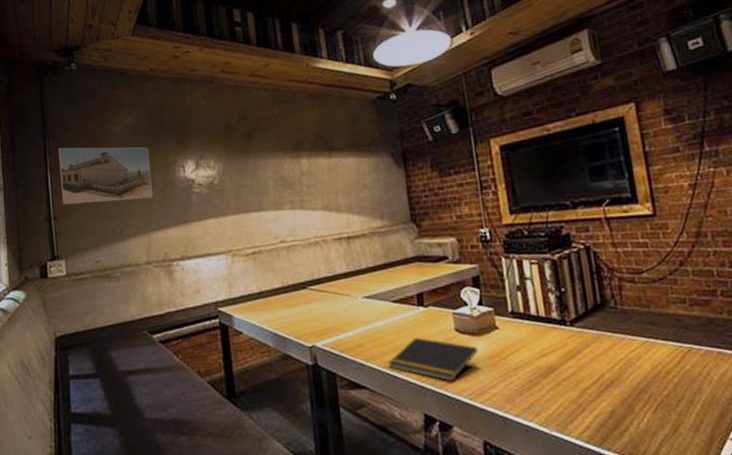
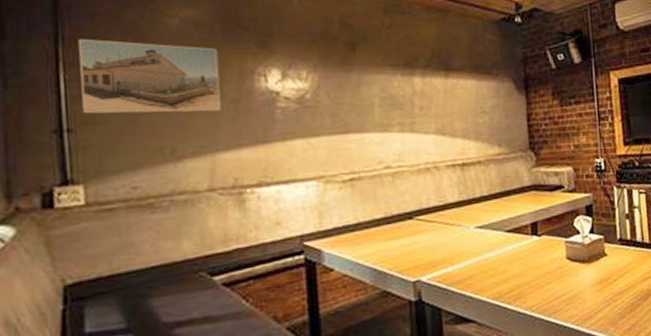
notepad: present [388,337,478,382] -> none [498,267,587,309]

